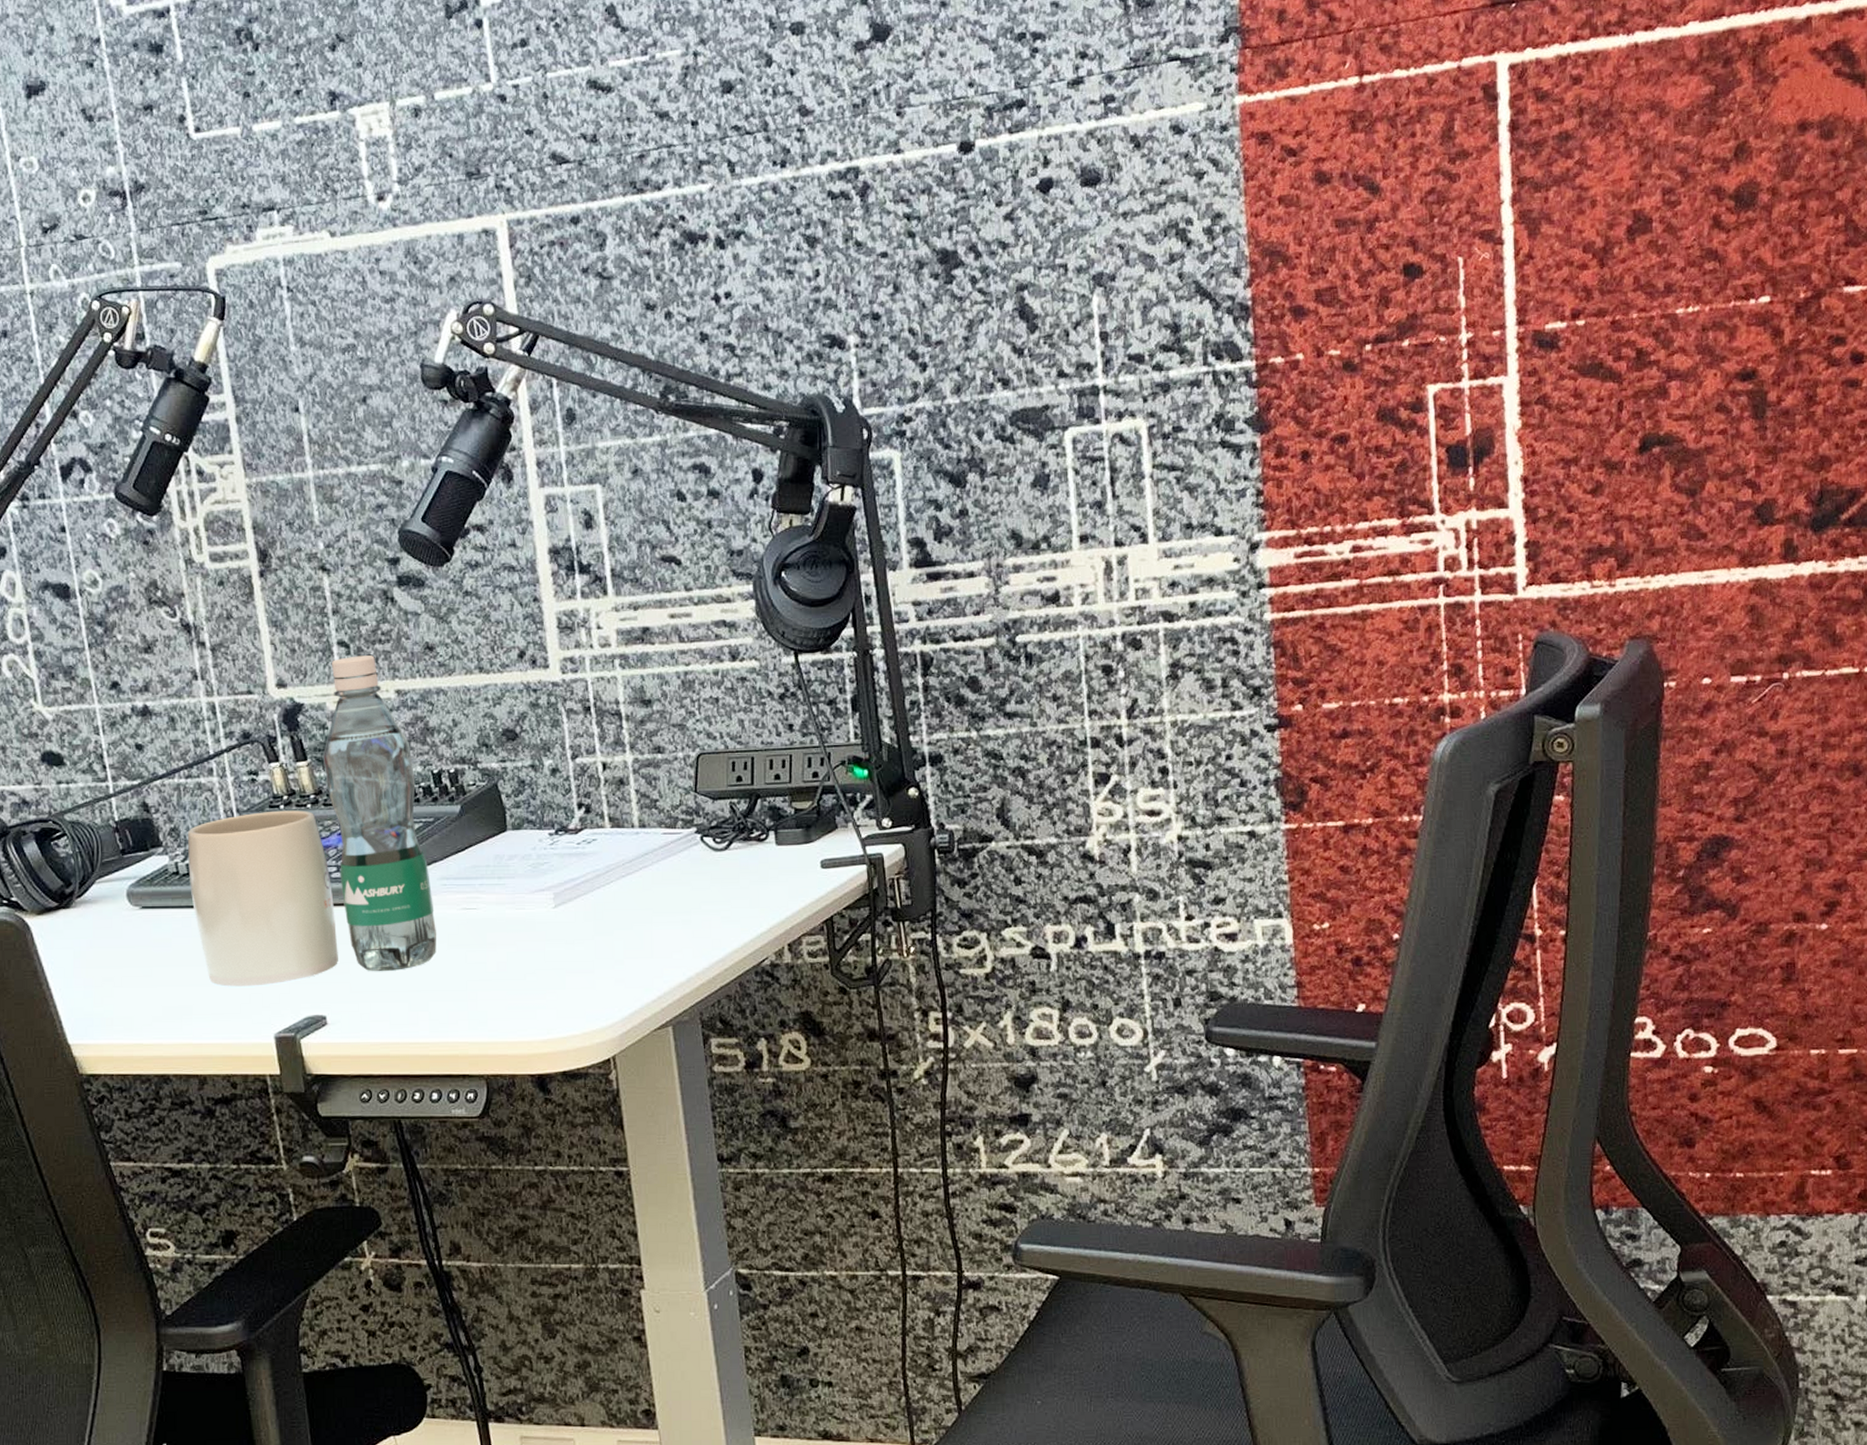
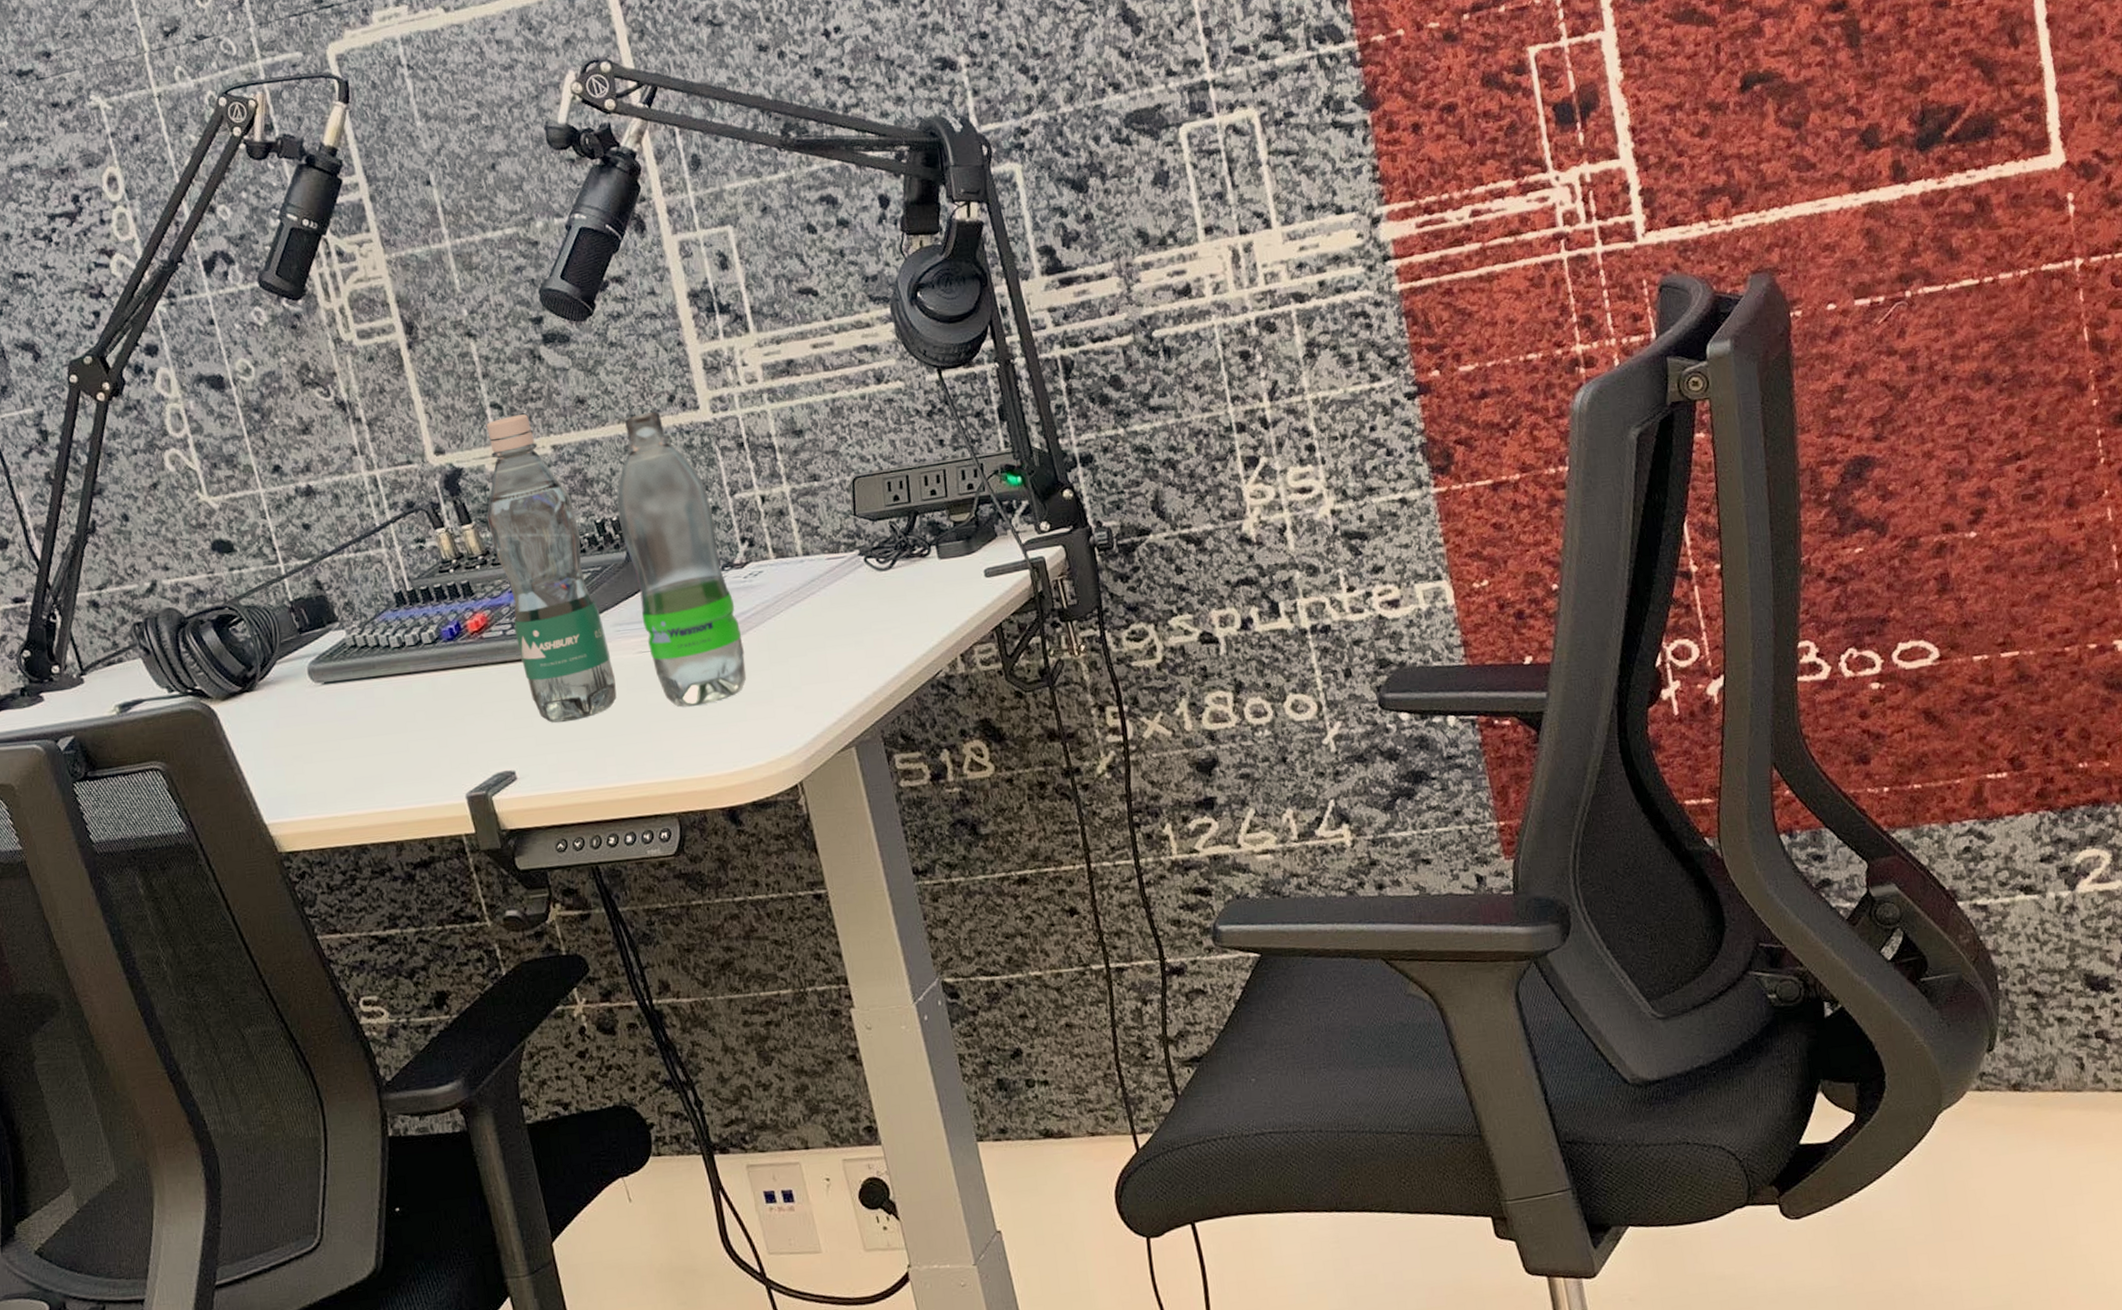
mug: present [187,810,338,987] -> none [361,572,522,753]
bottle: none [456,667,570,969] -> present [616,412,747,707]

